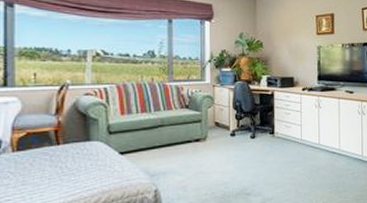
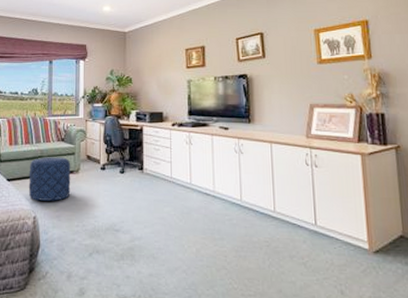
pouf: none [147,125,197,173] -> present [28,157,71,201]

